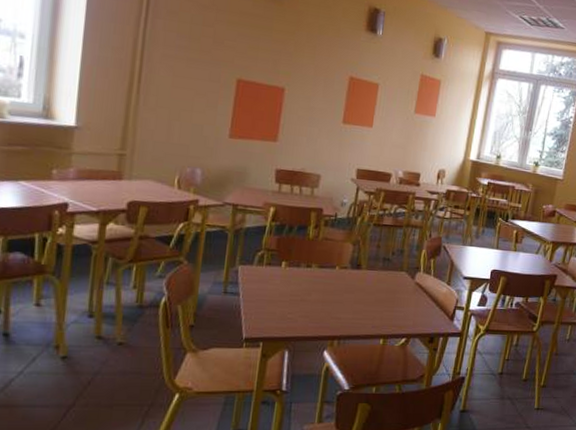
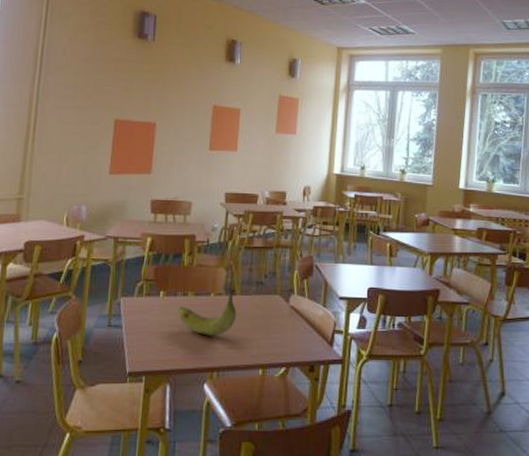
banana: none [300,262,362,307] -> present [178,287,237,336]

